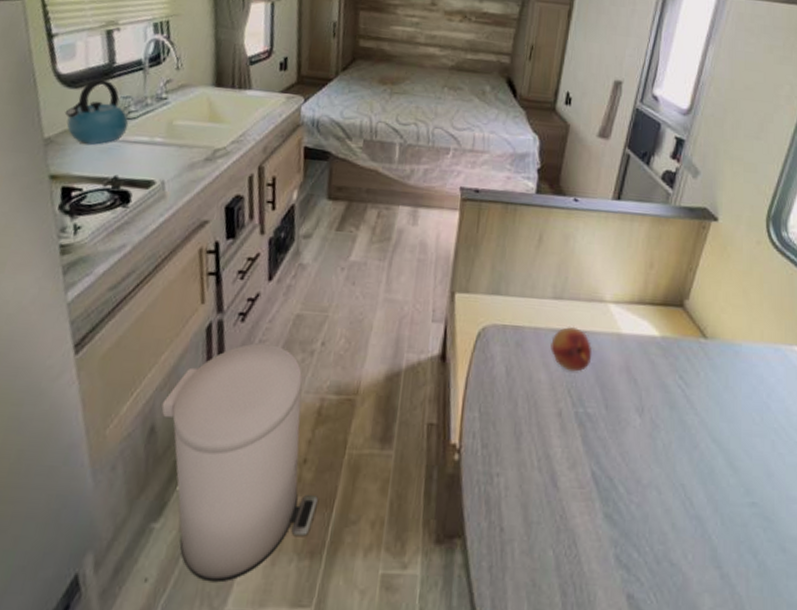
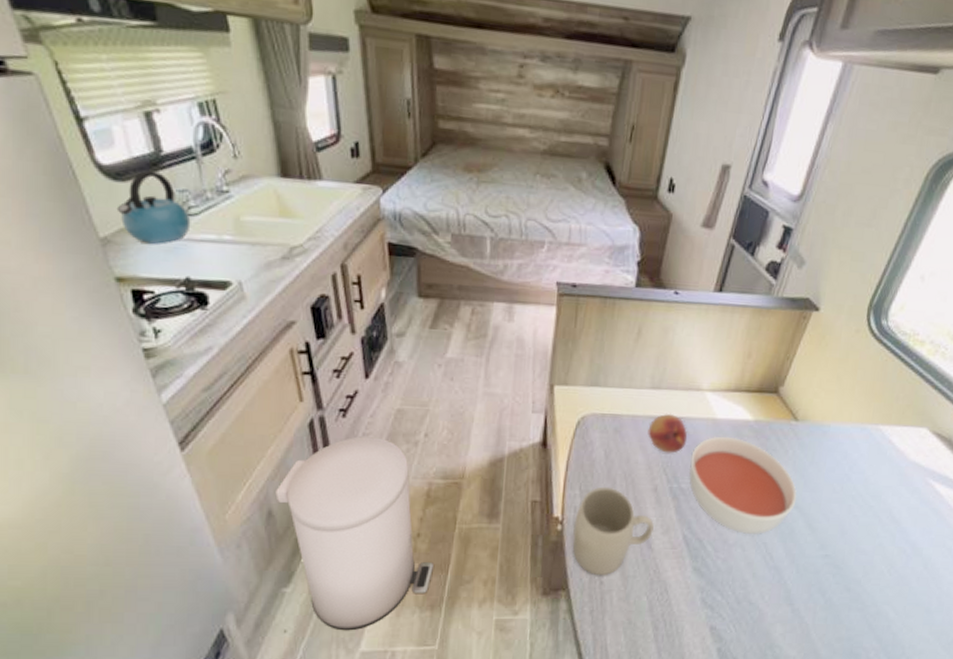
mug: none [470,408,560,521] -> present [572,486,655,576]
bowl: none [594,353,714,475] -> present [688,436,797,536]

